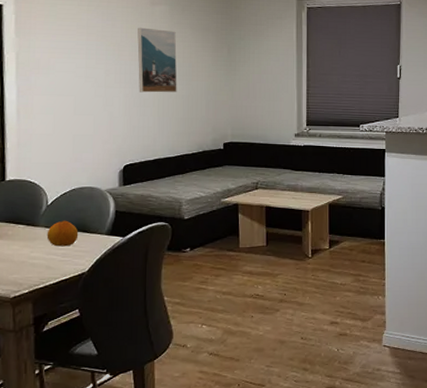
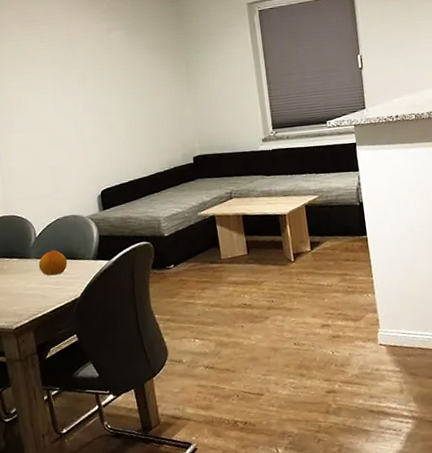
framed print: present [137,27,177,93] -> none [98,53,143,118]

